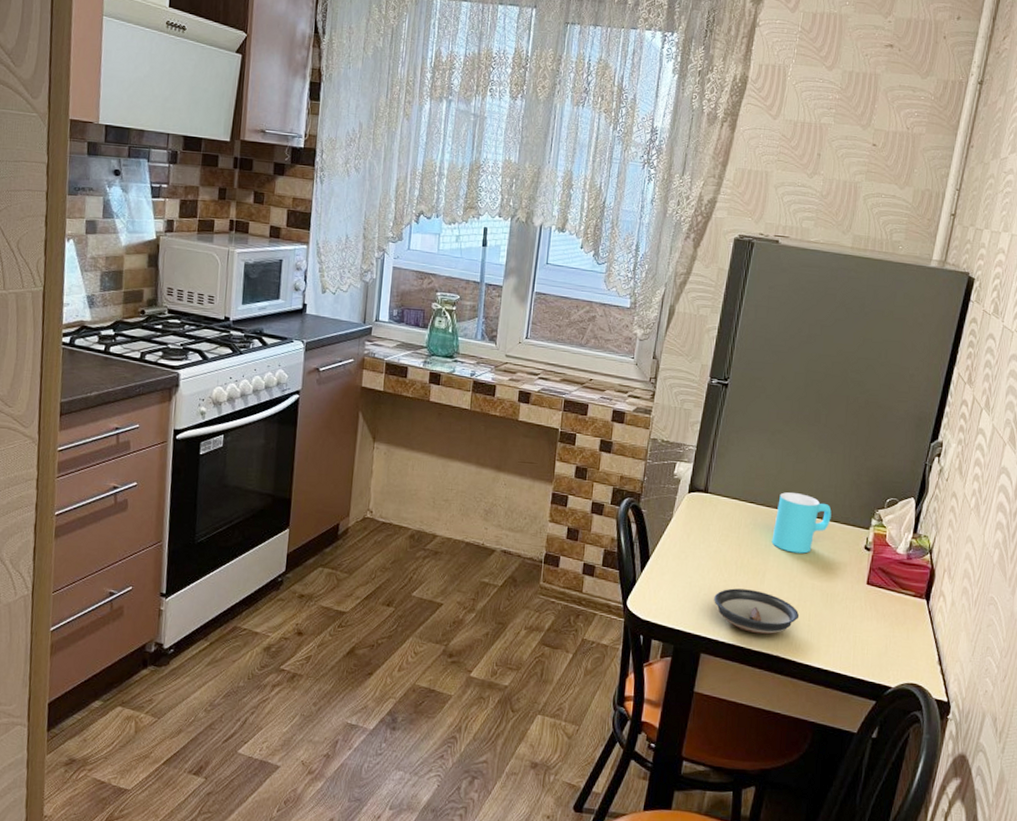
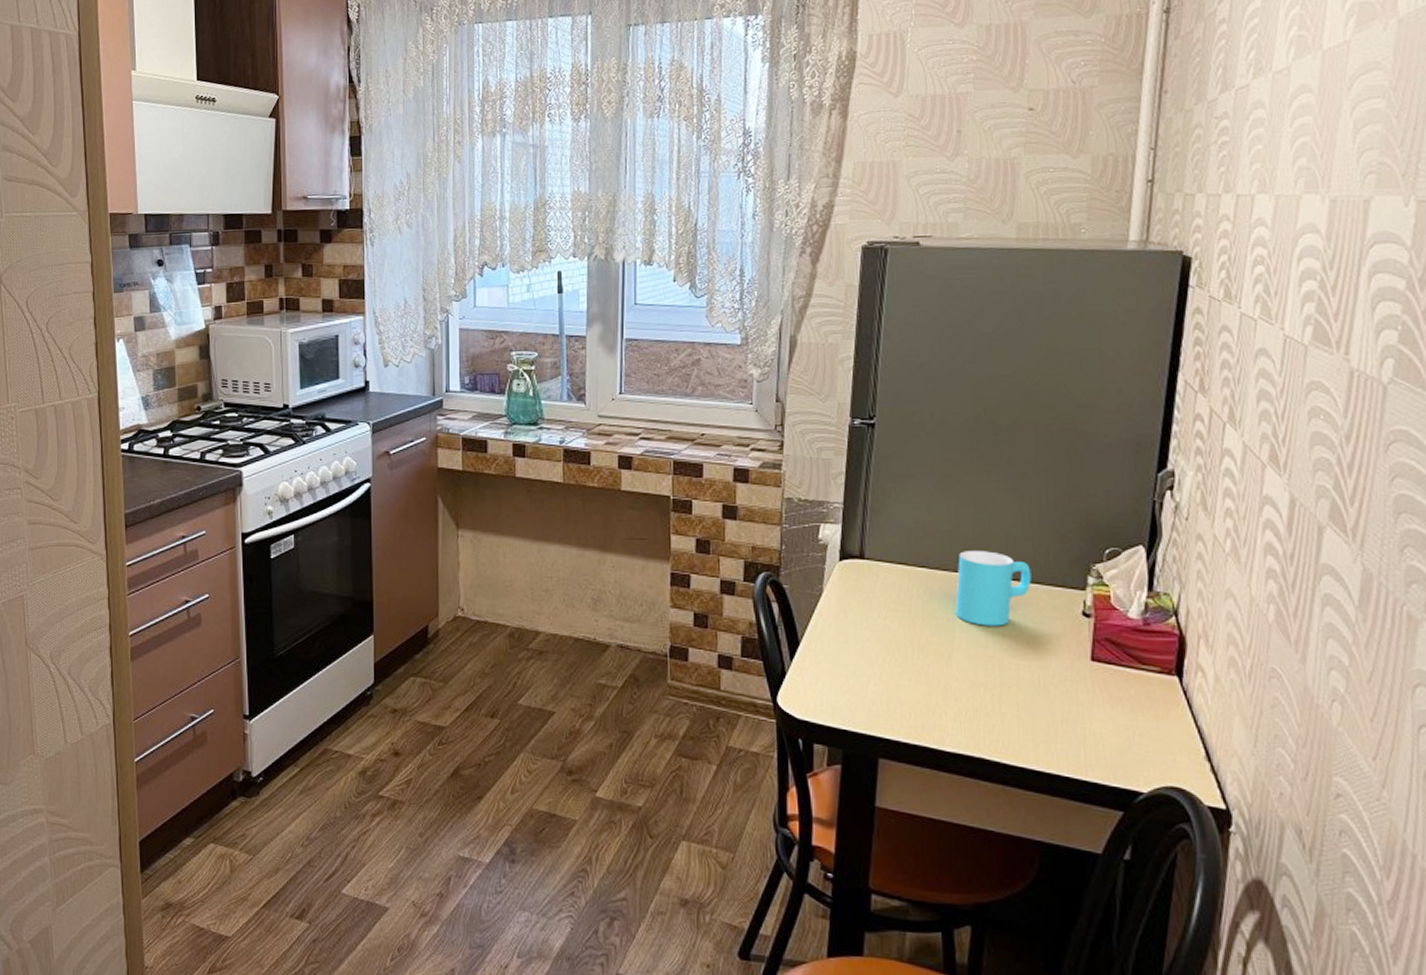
saucer: present [714,588,800,635] -> none [888,675,1004,732]

